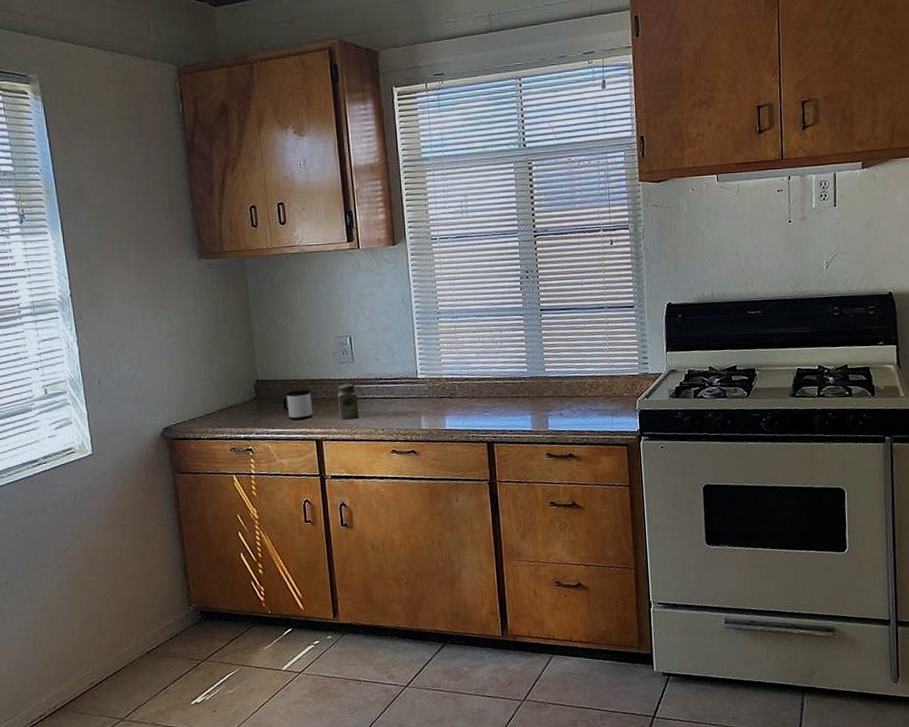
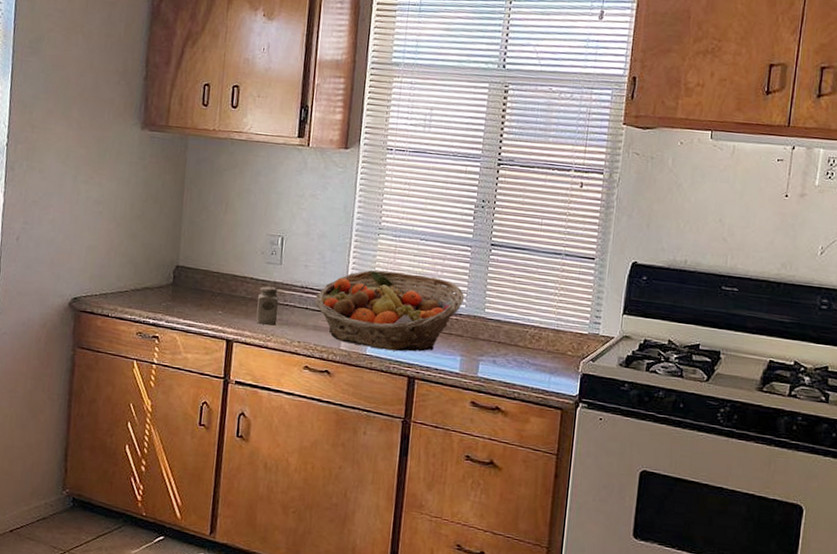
mug: present [283,389,314,421] -> none [199,283,231,316]
fruit basket: none [390,348,524,423] -> present [314,270,464,352]

